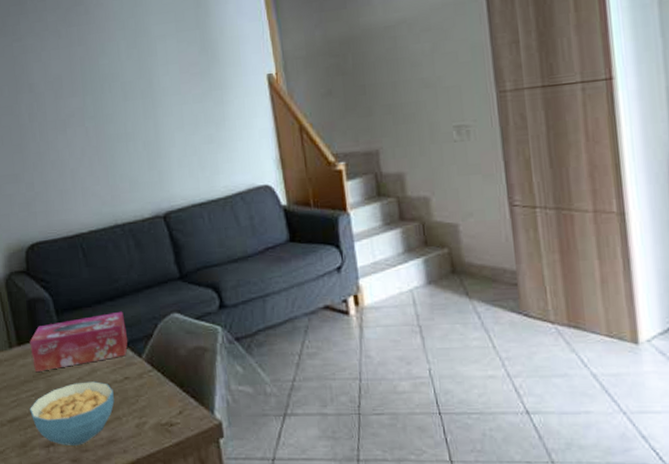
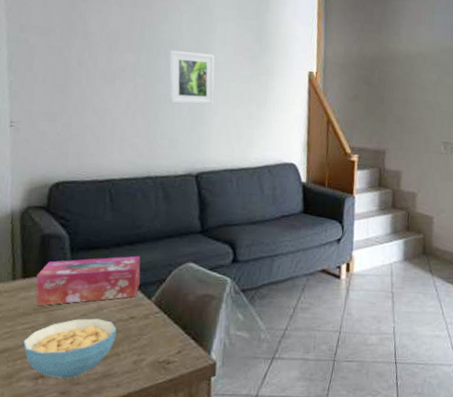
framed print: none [113,79,169,142] -> present [169,50,215,105]

